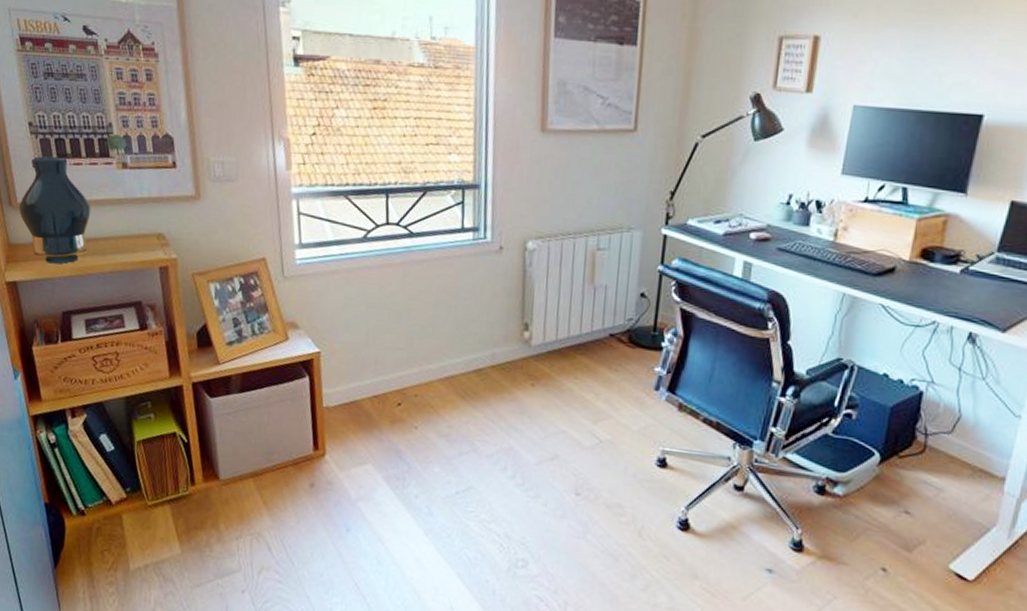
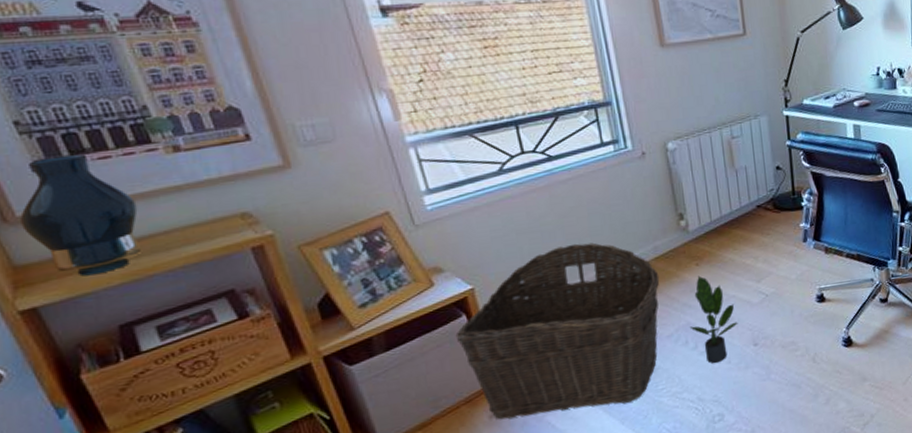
wicker basket: none [296,329,492,515] -> present [455,242,660,420]
potted plant: none [511,398,563,502] -> present [689,276,738,363]

